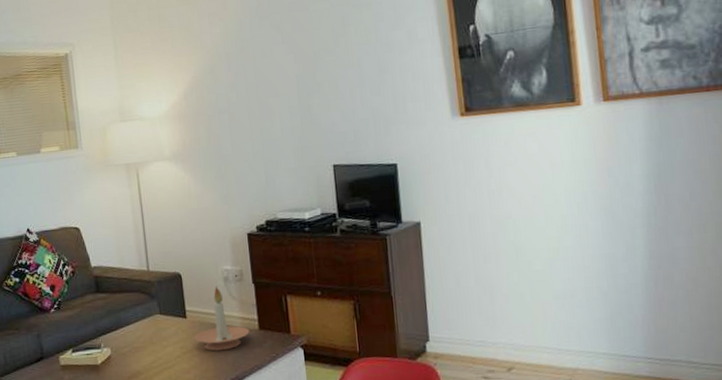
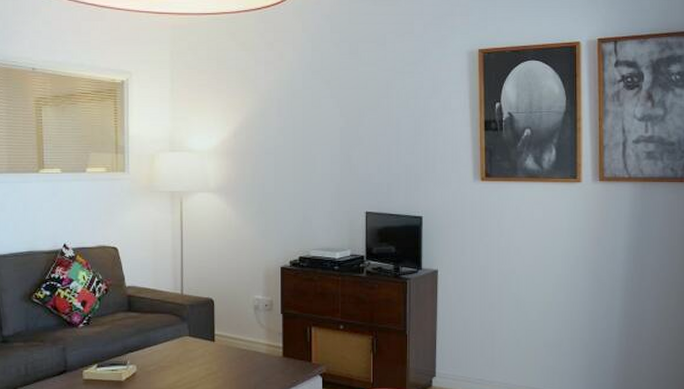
candle holder: present [194,286,250,351] -> none [220,313,274,374]

